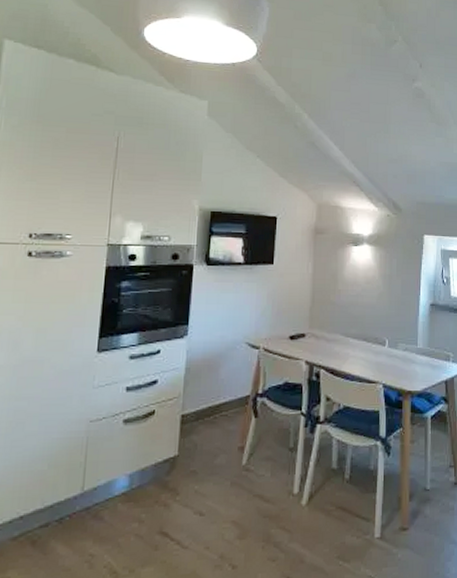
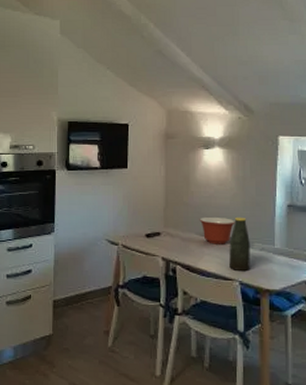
mixing bowl: none [345,317,381,346] -> present [199,218,235,245]
bottle: none [374,316,394,374] -> present [229,217,250,272]

